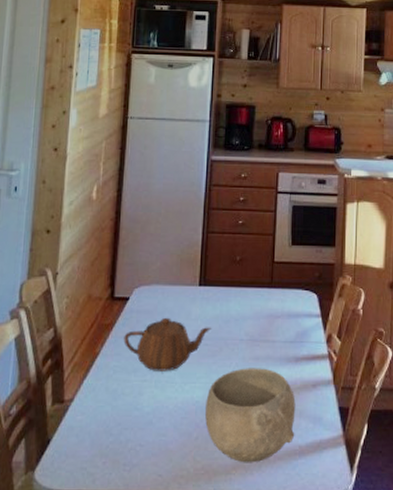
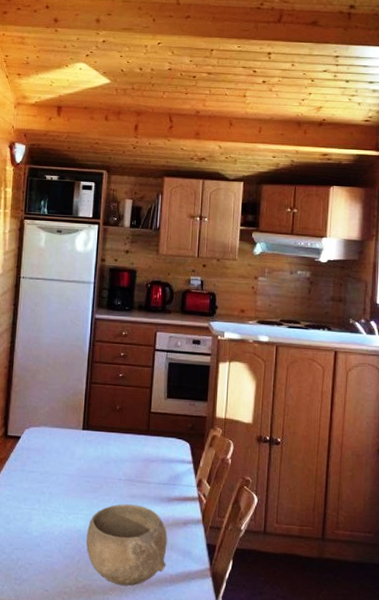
teapot: present [123,317,211,371] -> none [15,455,93,503]

